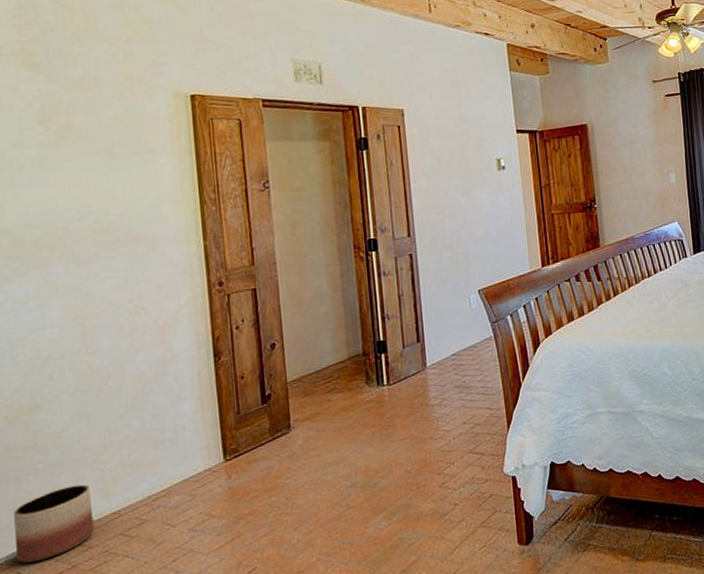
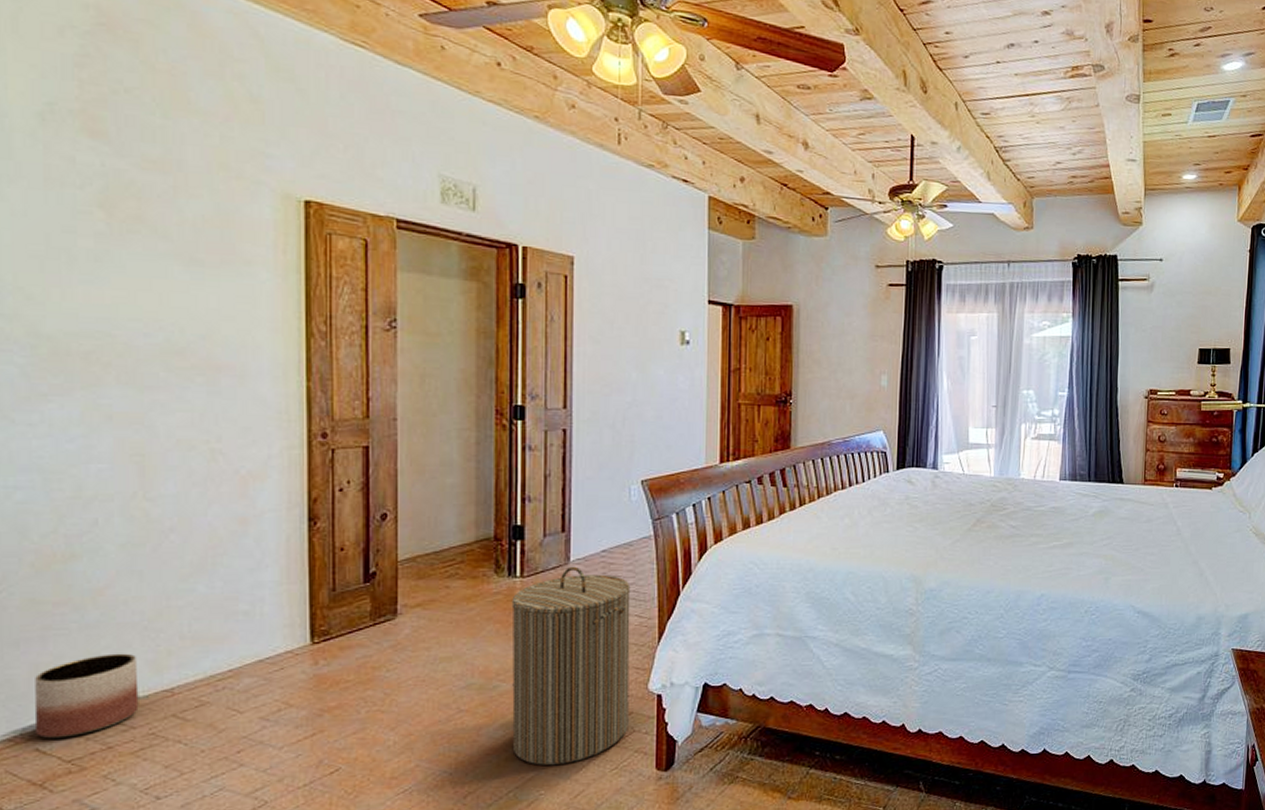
laundry hamper: none [382,370,491,550] -> present [511,566,631,766]

